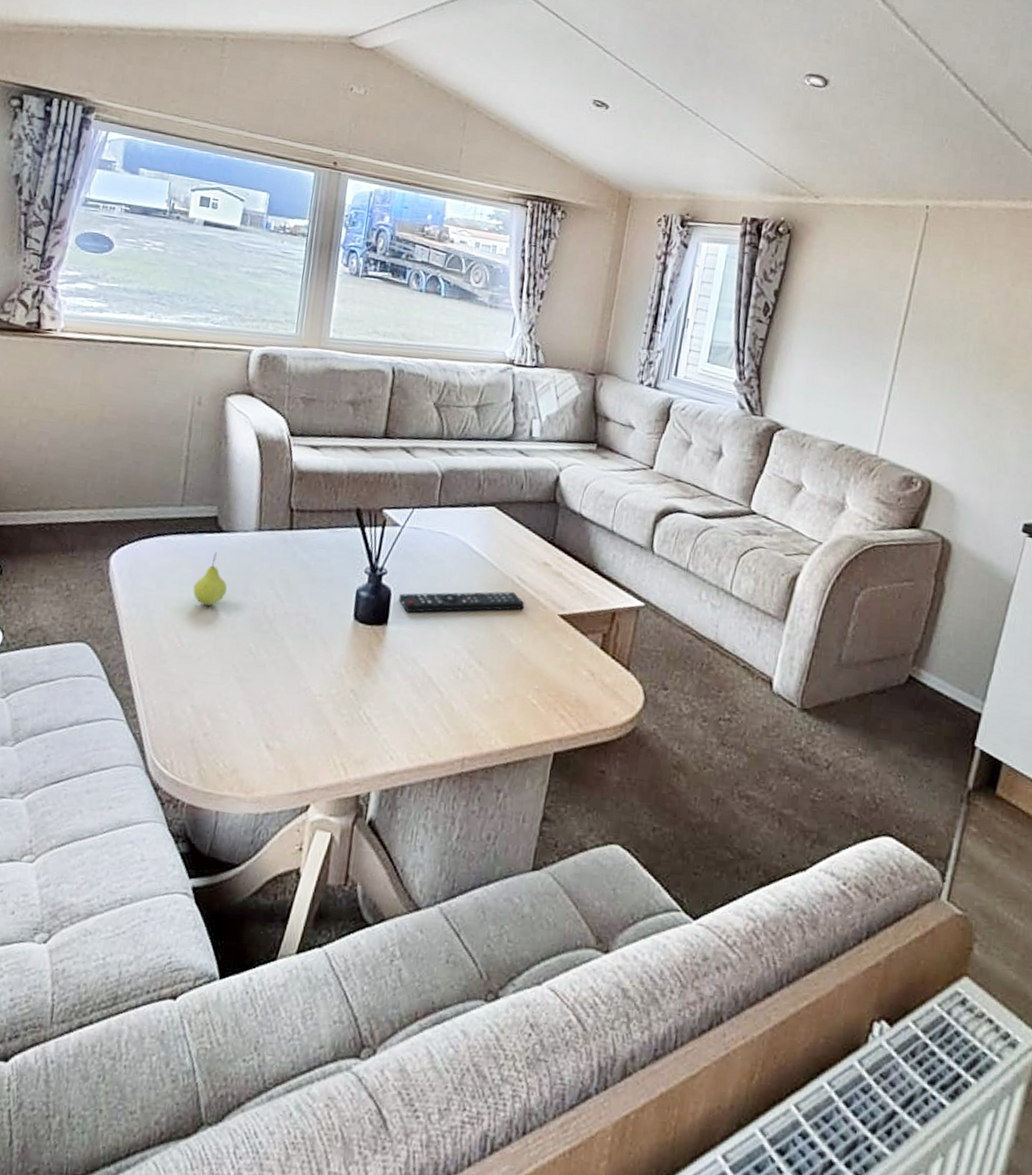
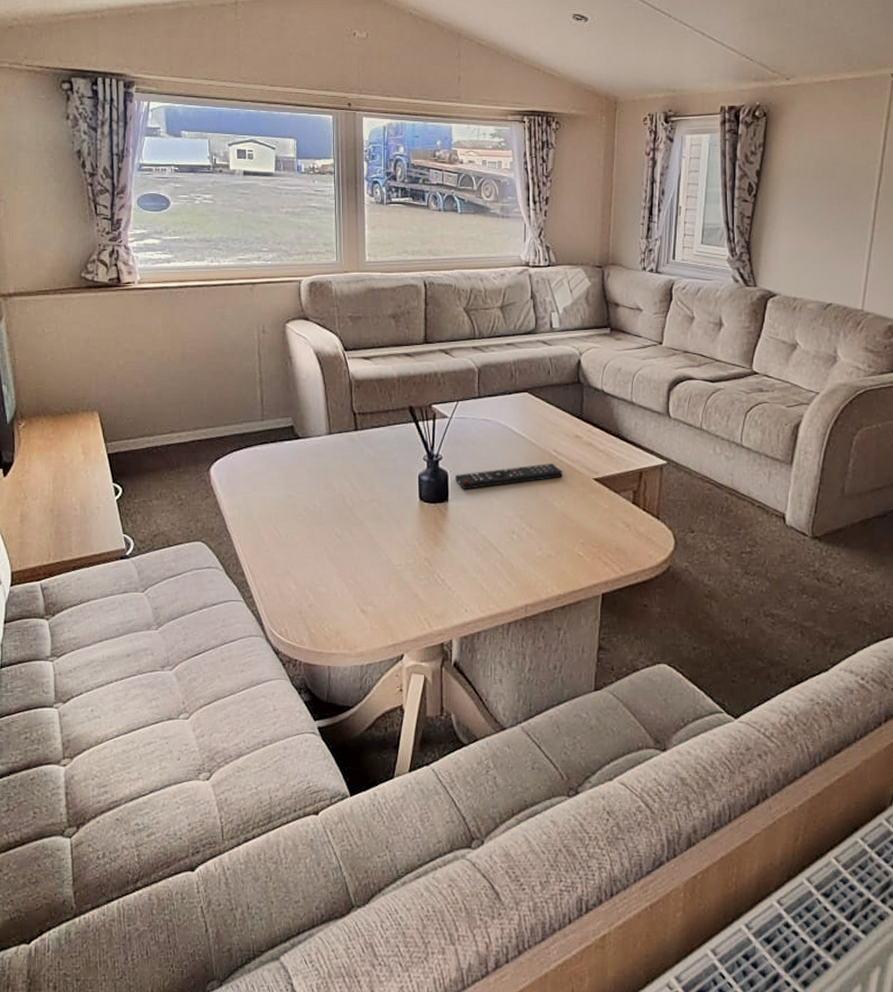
fruit: present [193,552,227,607] -> none [282,456,310,502]

